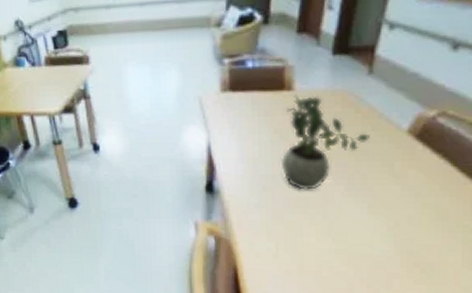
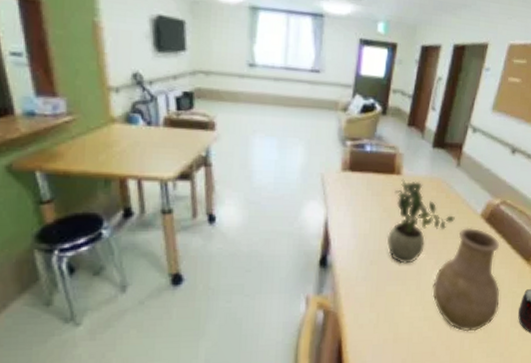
vase: none [344,146,443,270] -> present [432,227,500,332]

